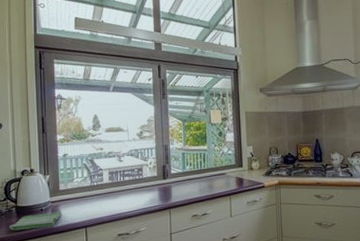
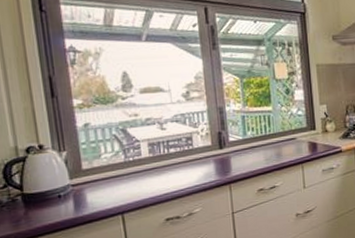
dish towel: present [9,211,62,231] -> none [15,196,88,225]

